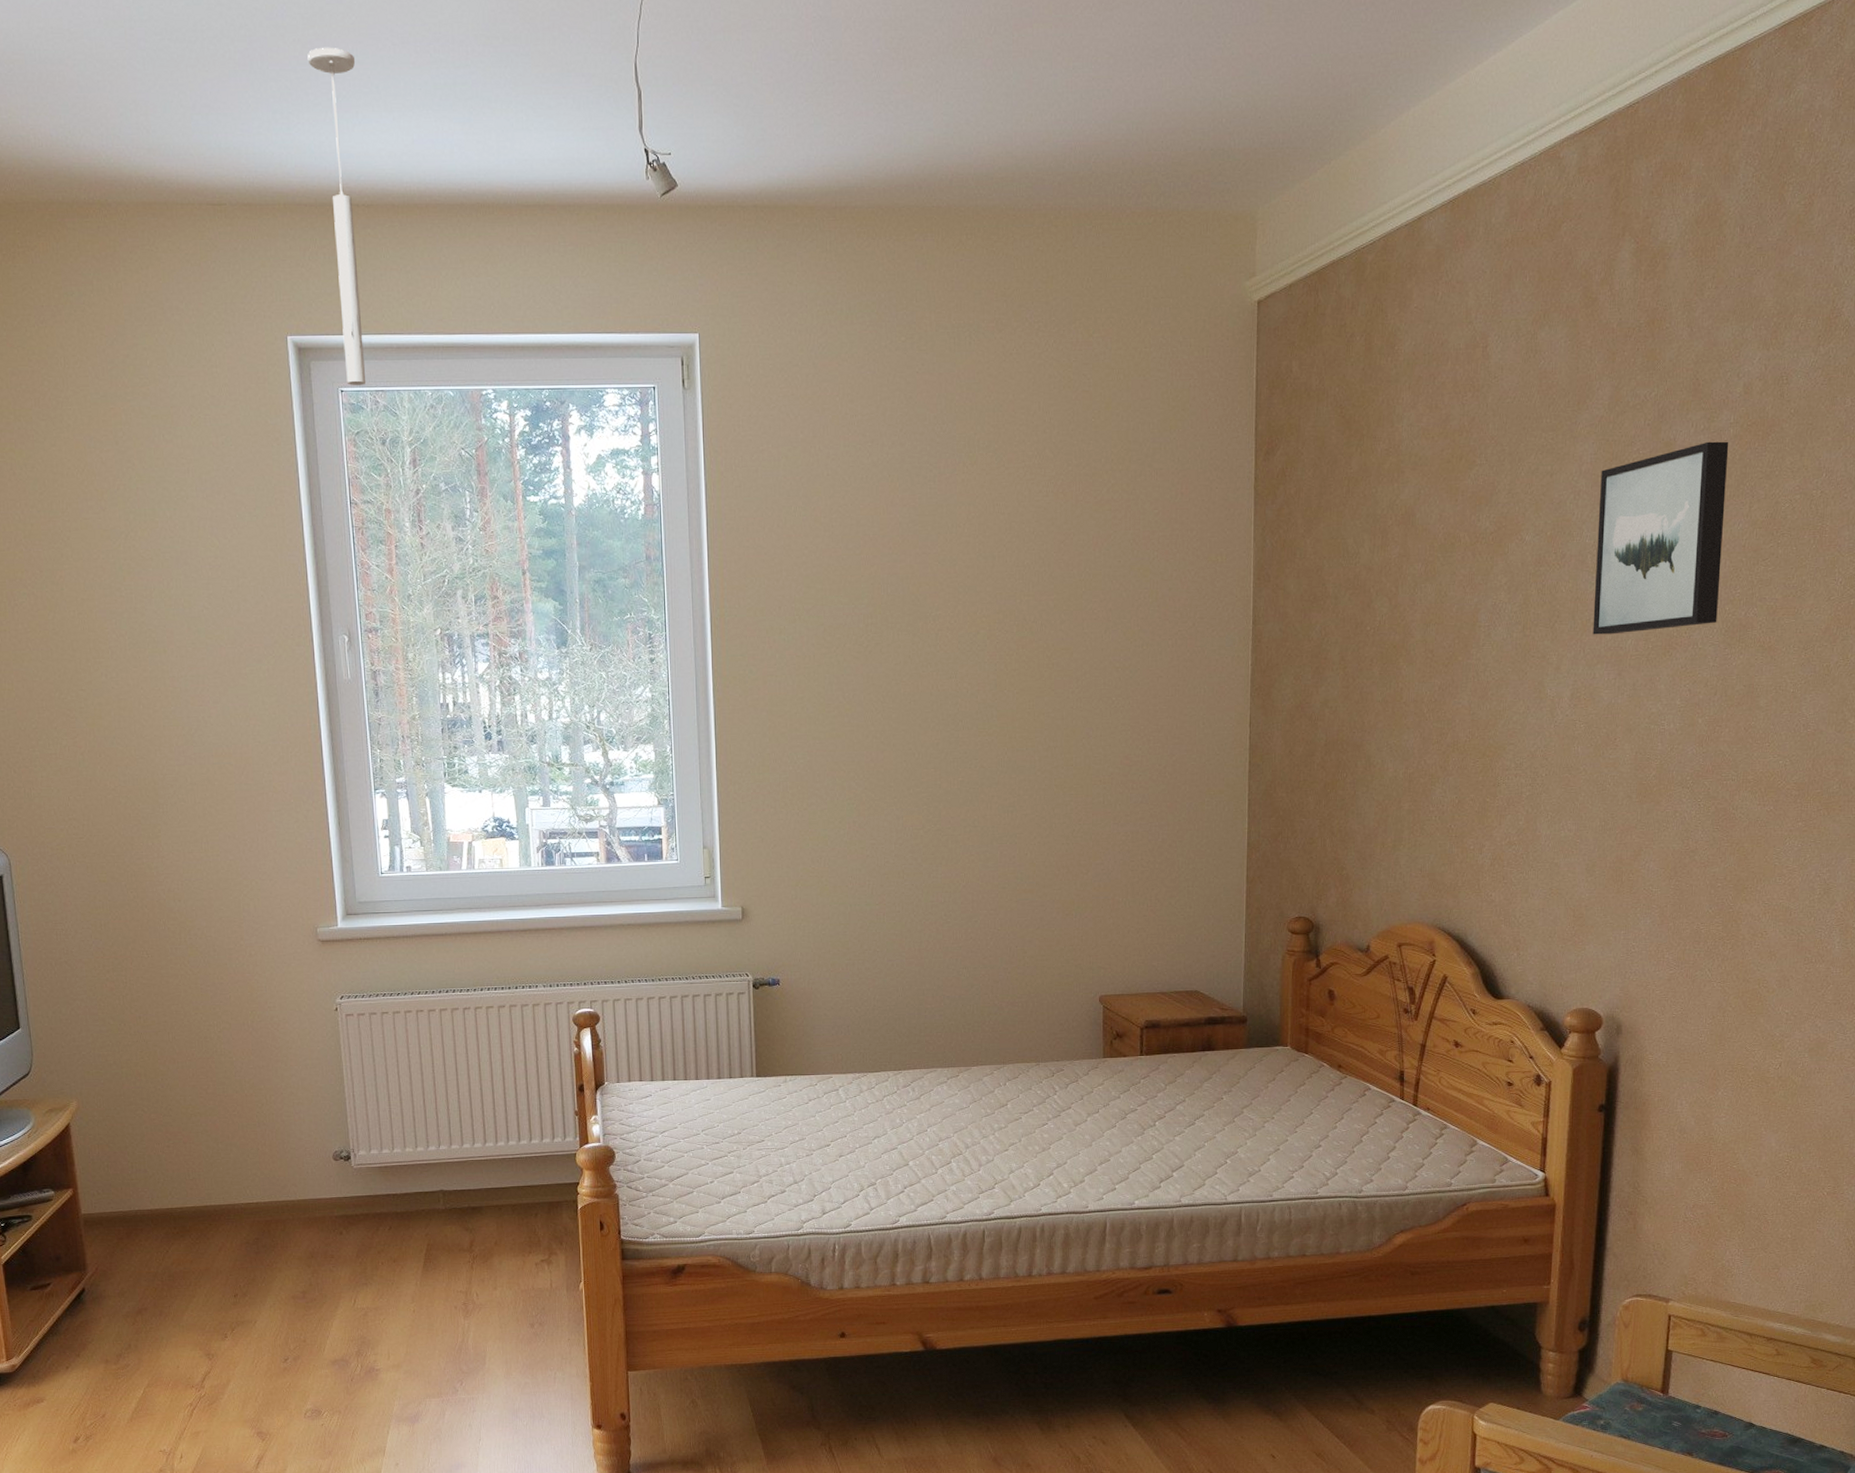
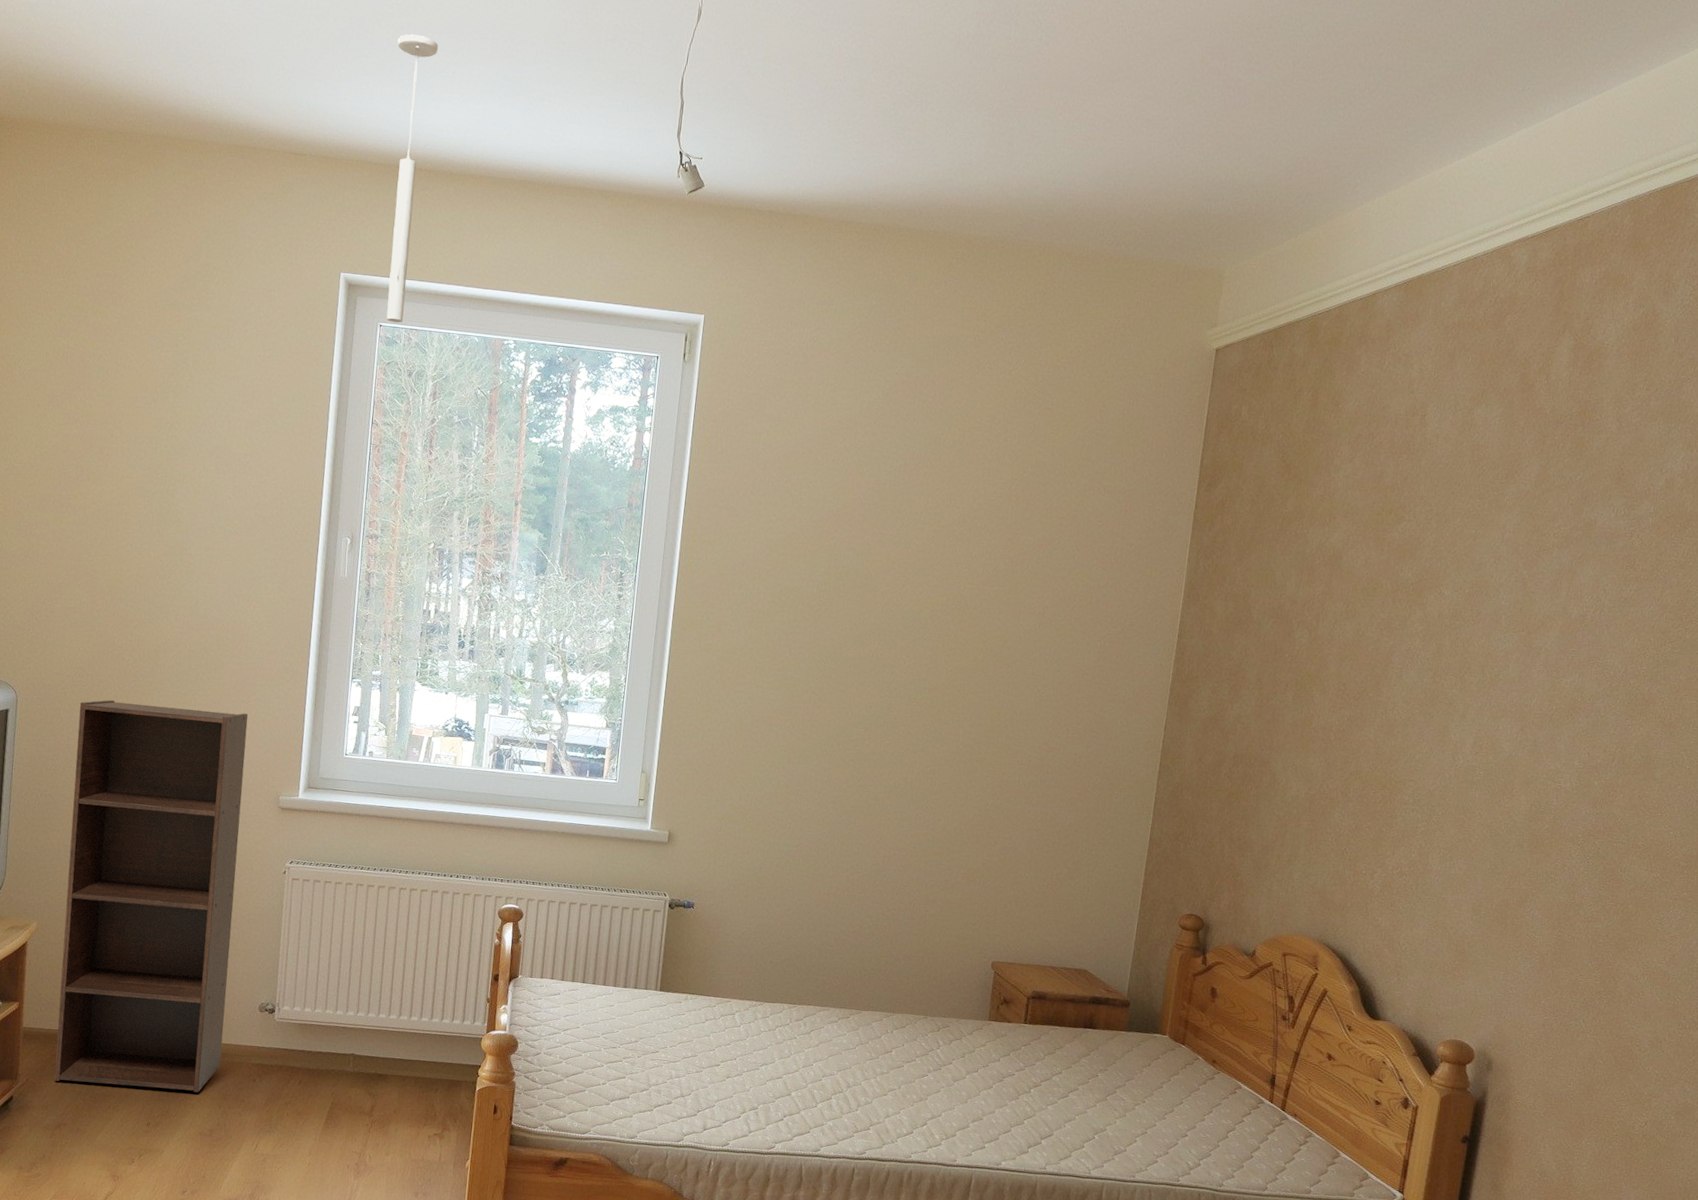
shelf: none [80,843,303,1265] -> present [54,699,249,1093]
wall art: present [1592,441,1729,635] -> none [1500,527,1647,695]

